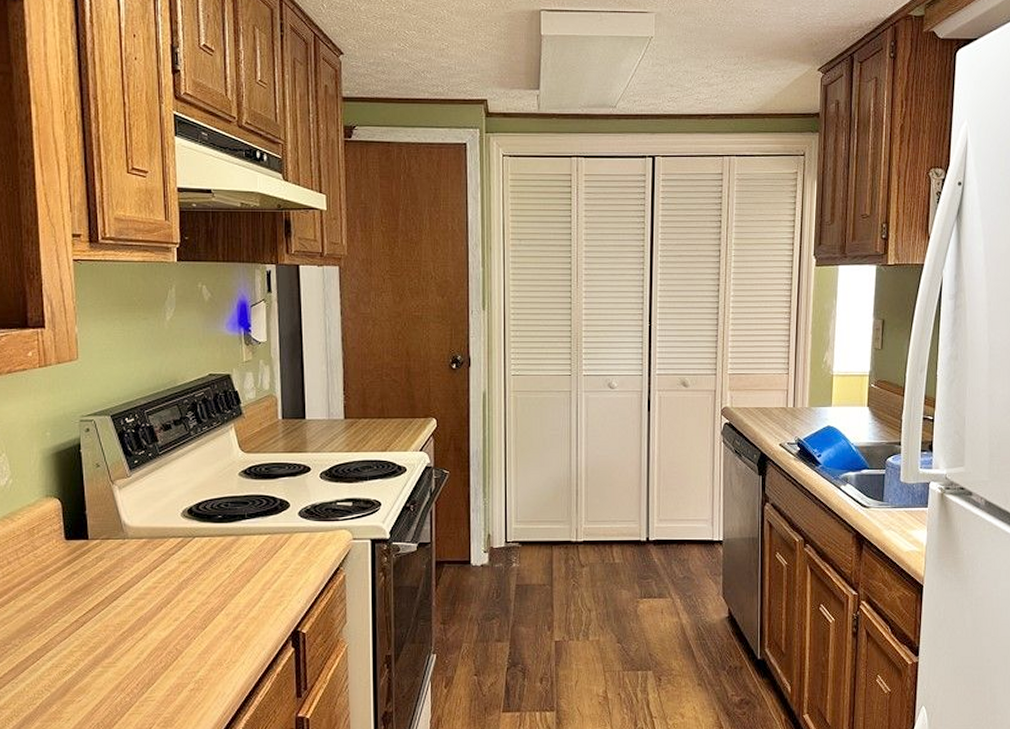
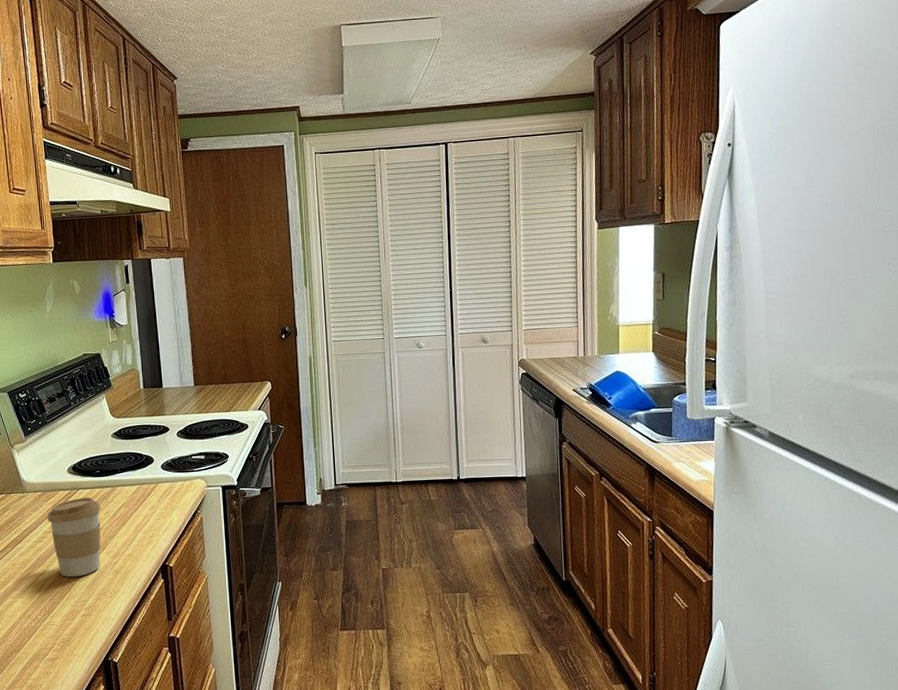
coffee cup: none [153,546,221,643] -> present [47,497,101,577]

